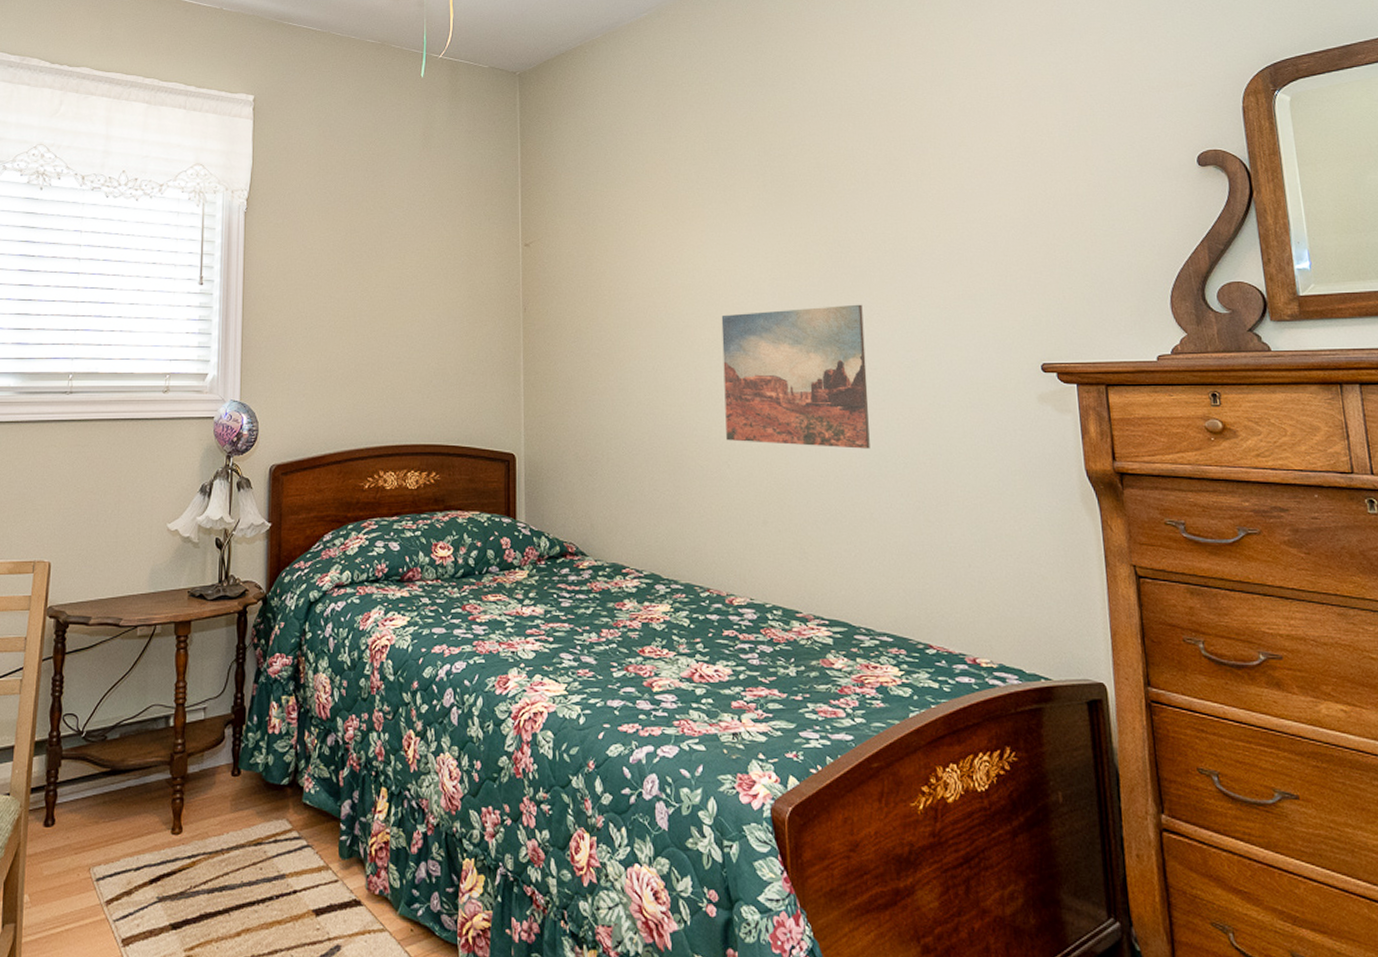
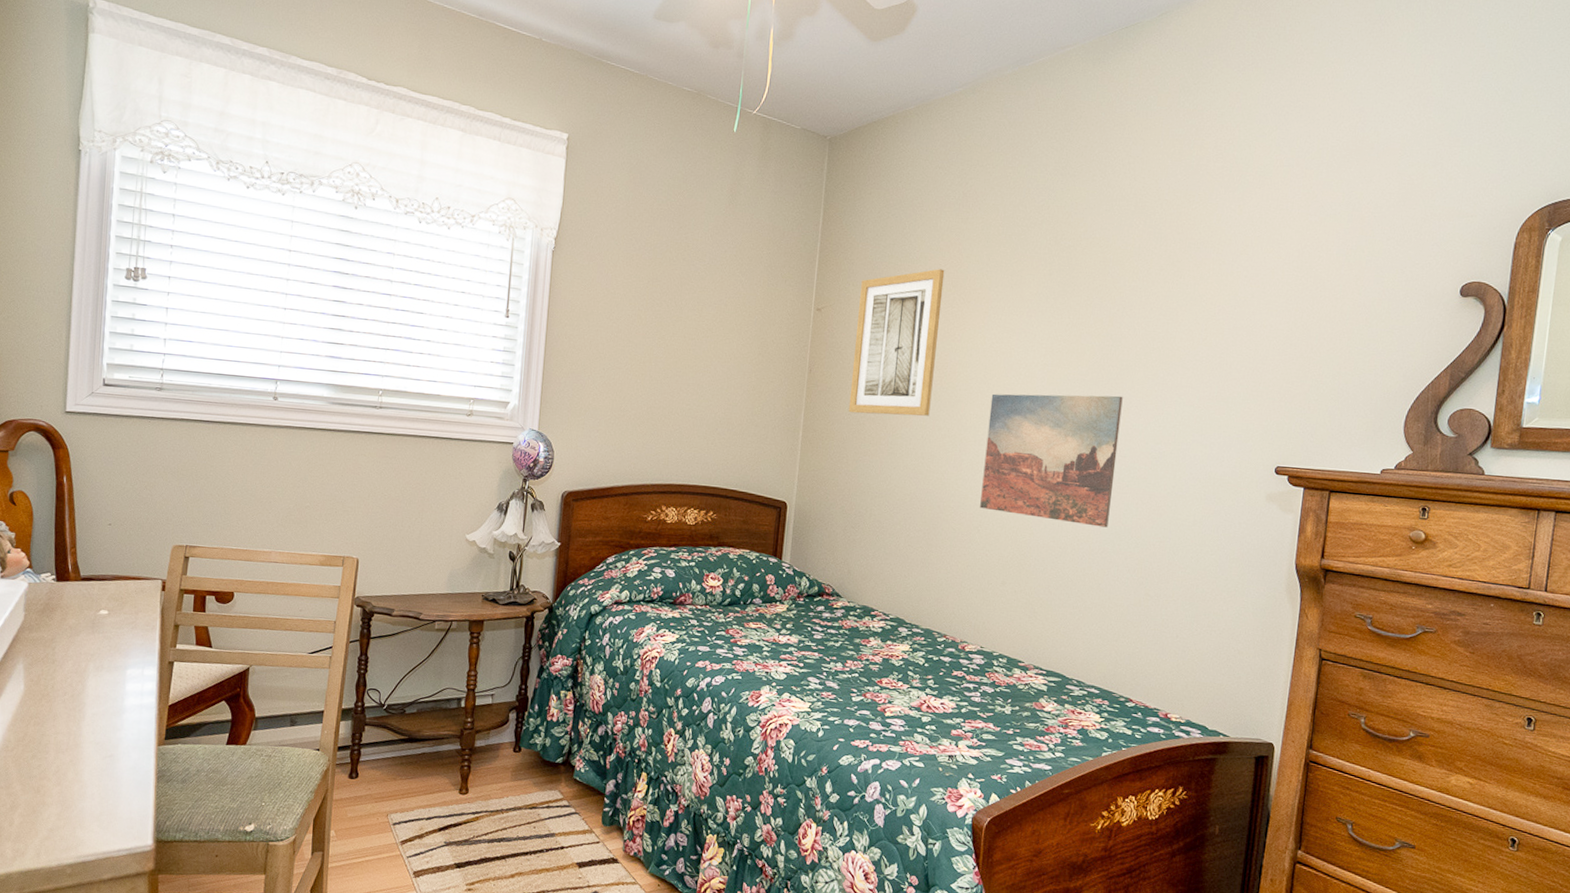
wall art: none [568,191,658,350] -> present [848,269,945,416]

